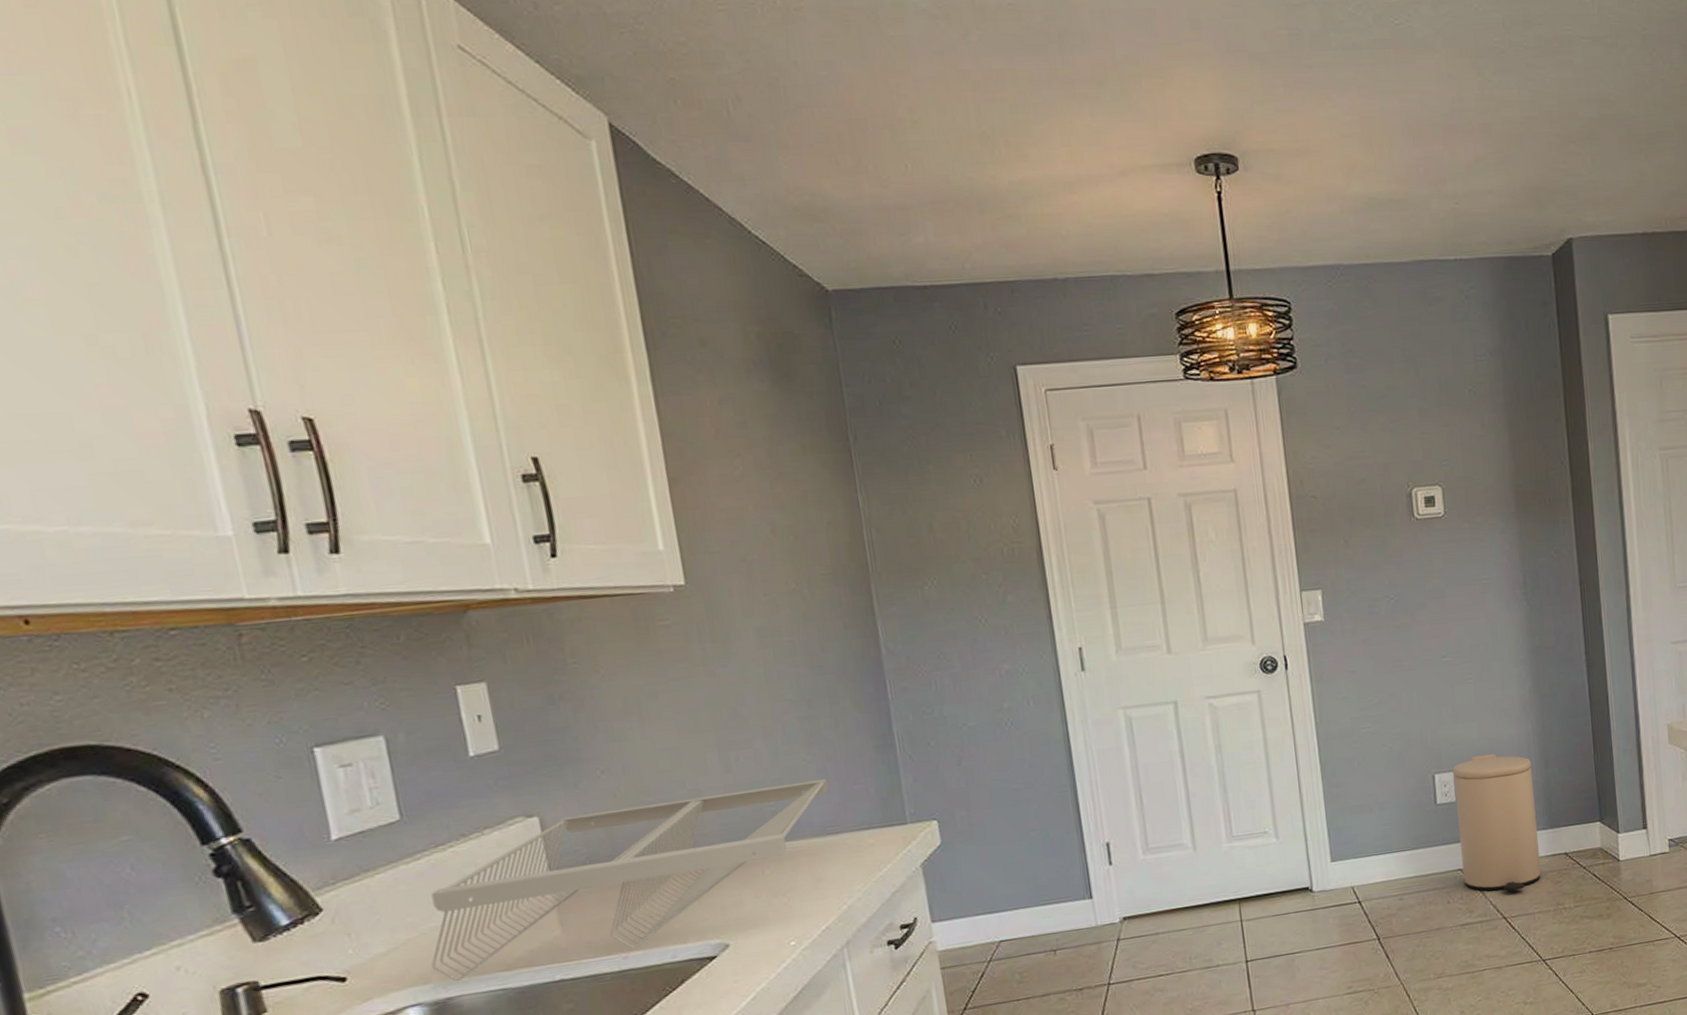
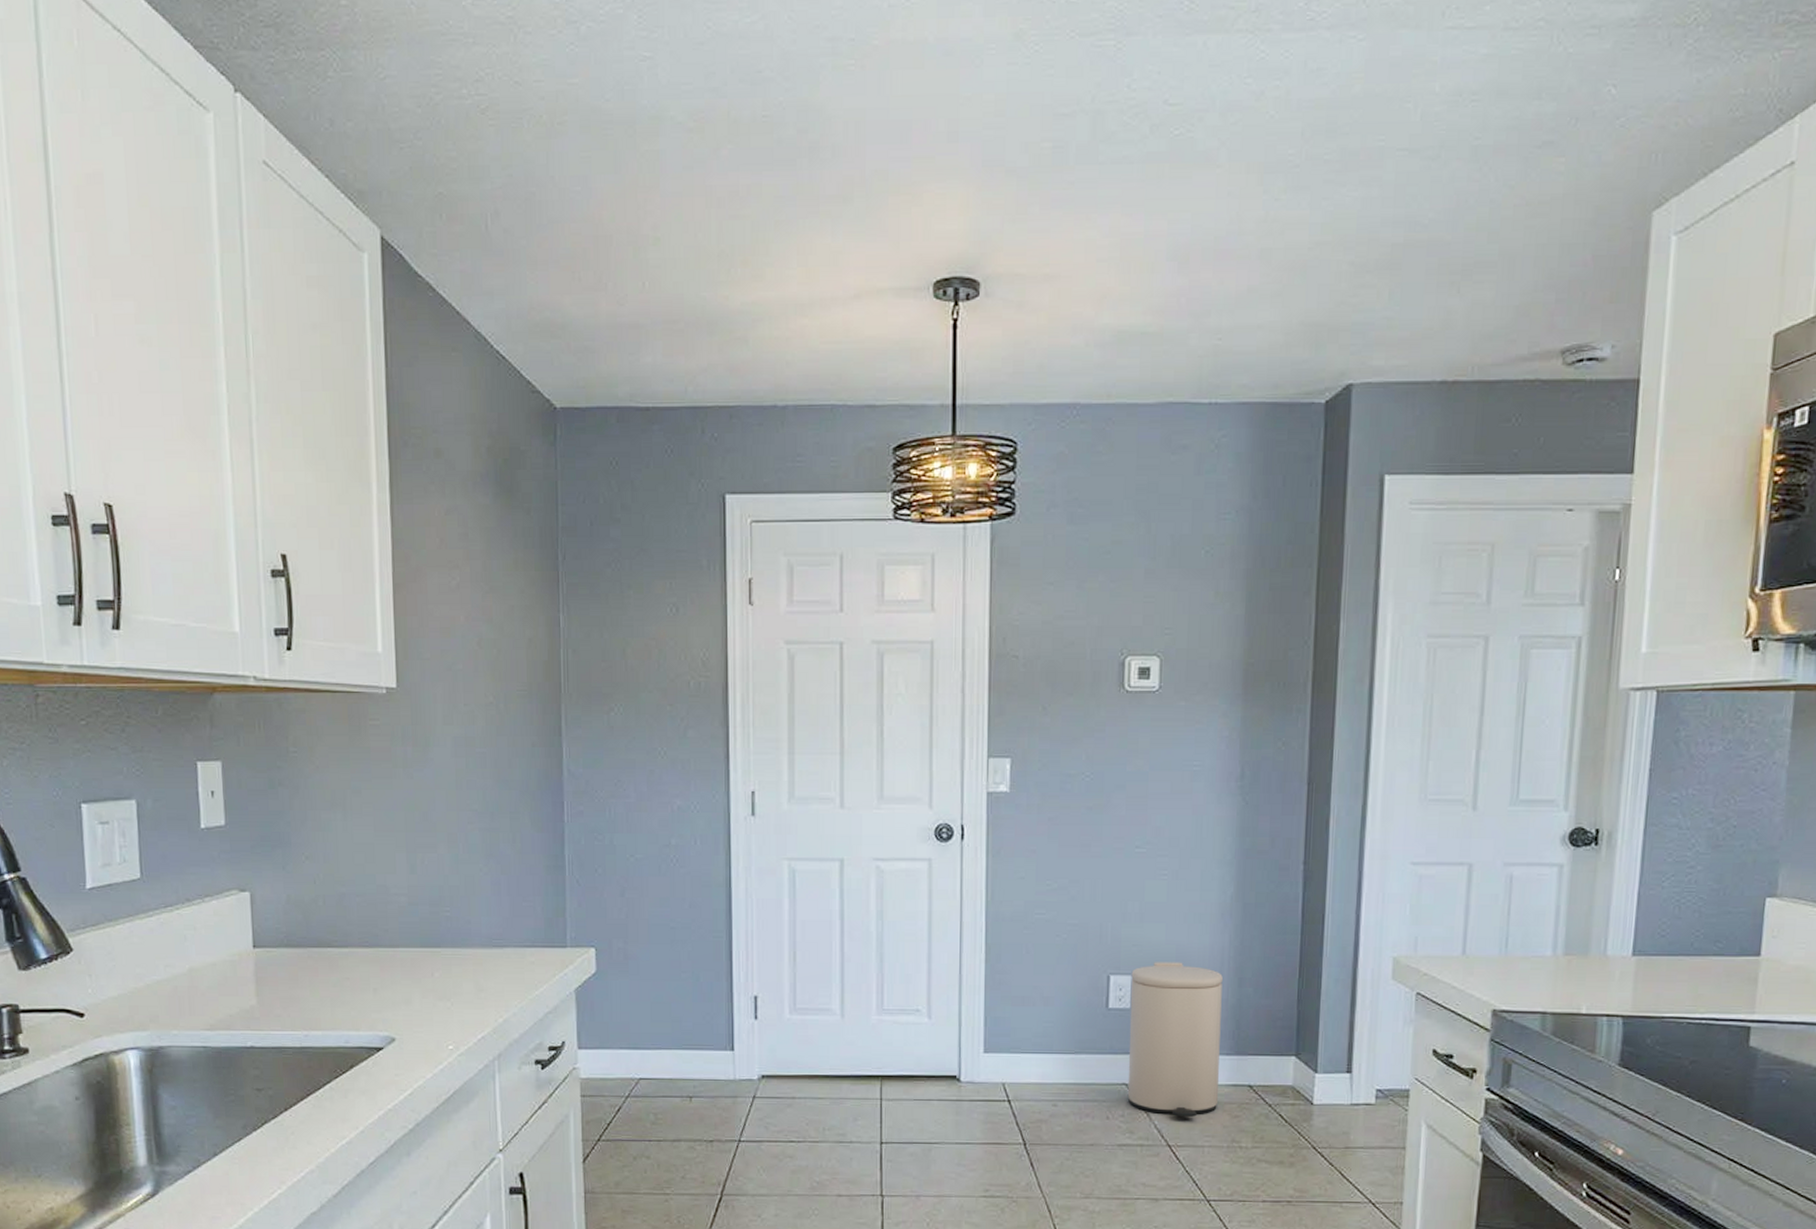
dish rack: present [431,779,828,981] -> none [150,892,499,1032]

